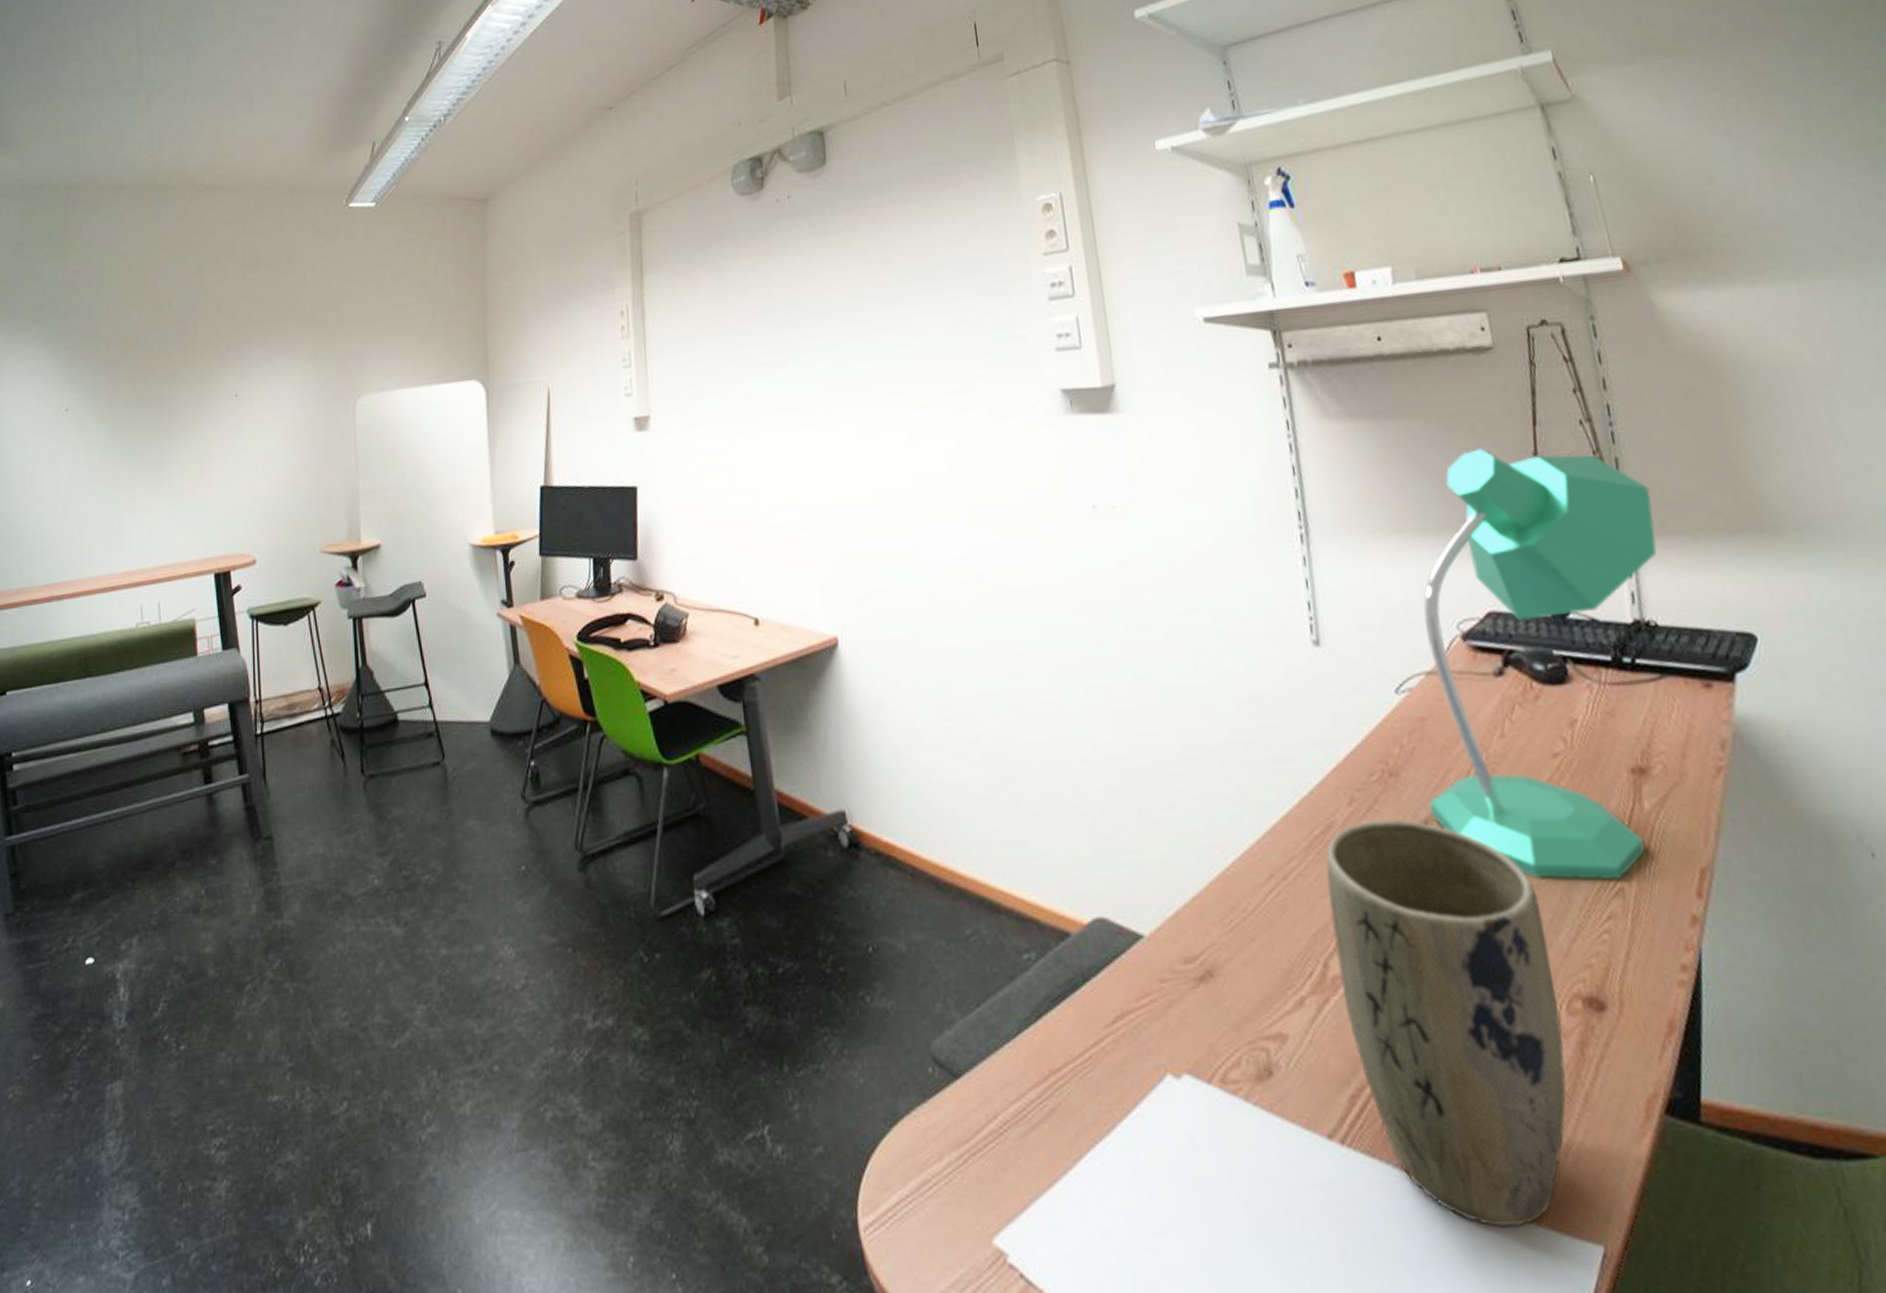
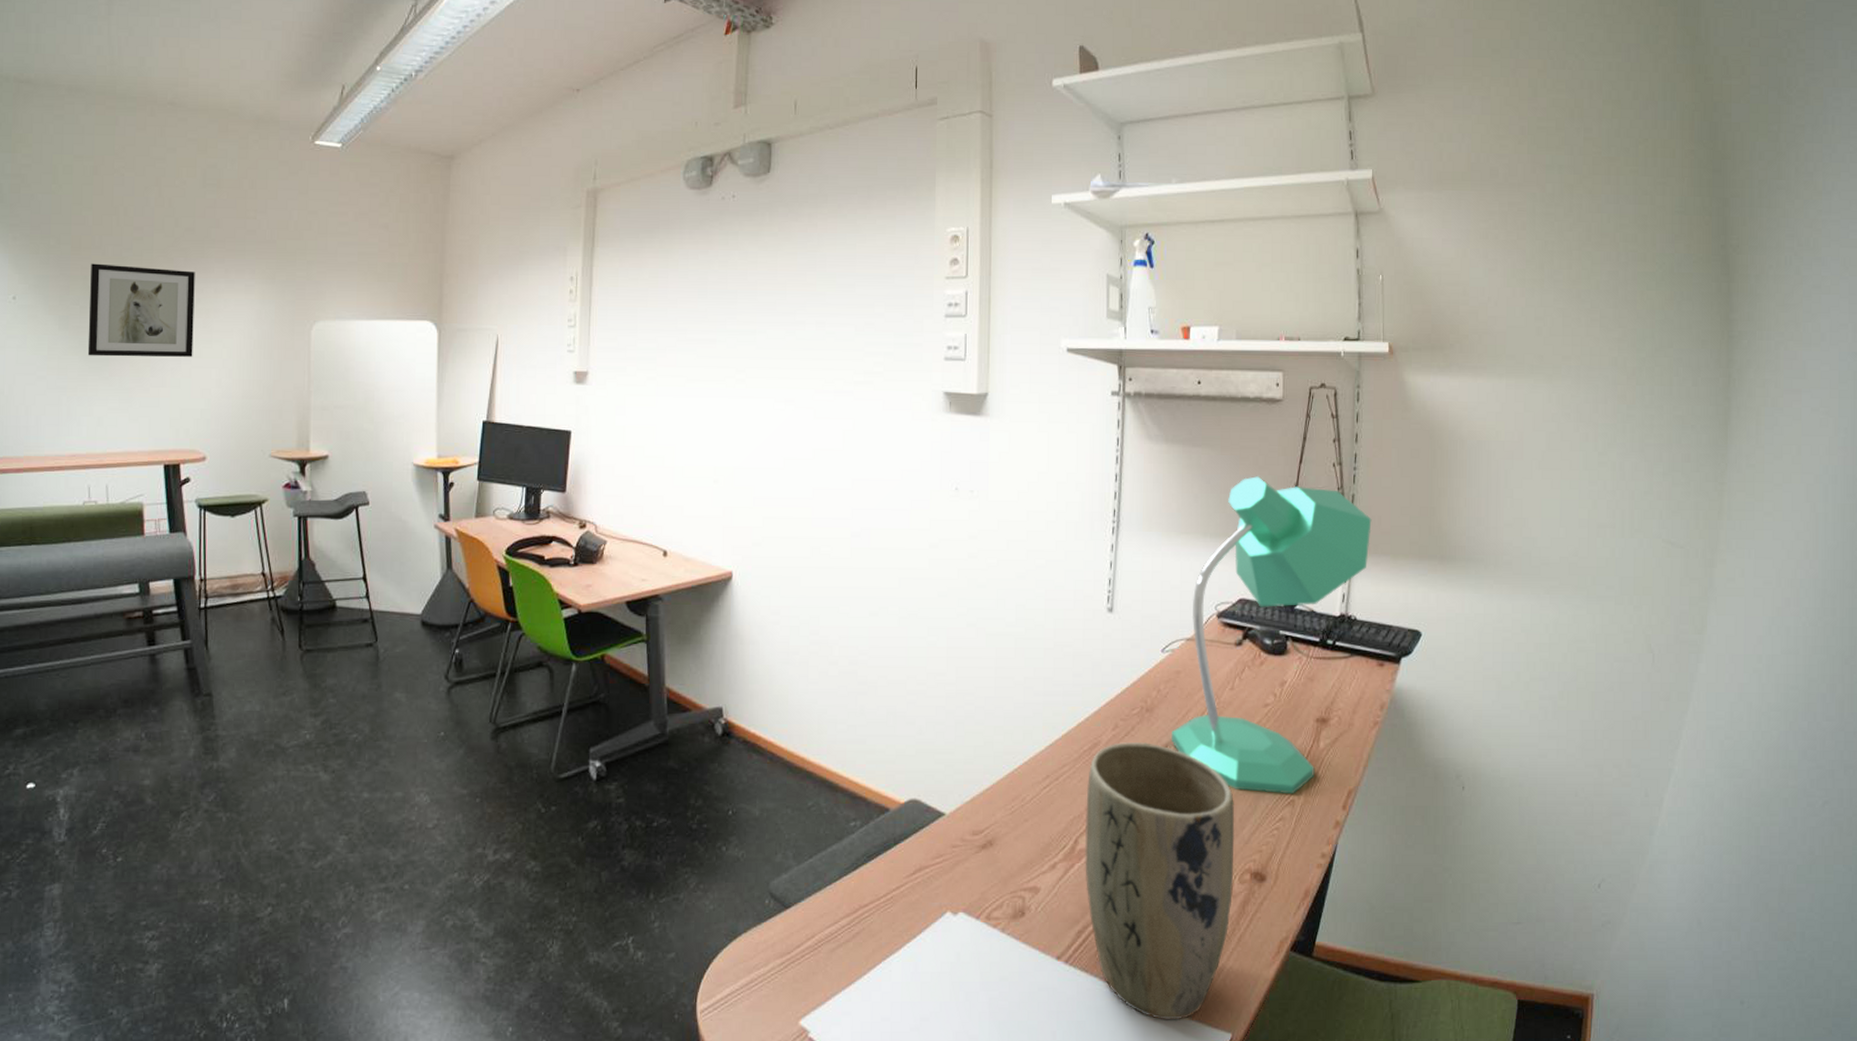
wall art: none [137,358,239,463] -> present [87,263,195,357]

